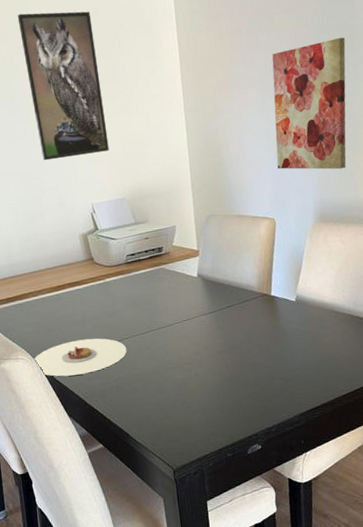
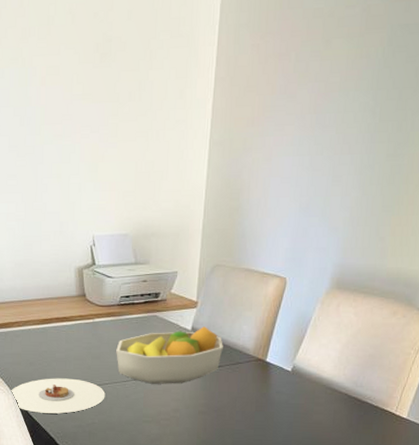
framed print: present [17,11,110,161] -> none [44,9,125,182]
fruit bowl: none [130,272,230,332] -> present [116,326,223,384]
wall art: present [272,37,346,170] -> none [300,75,410,232]

